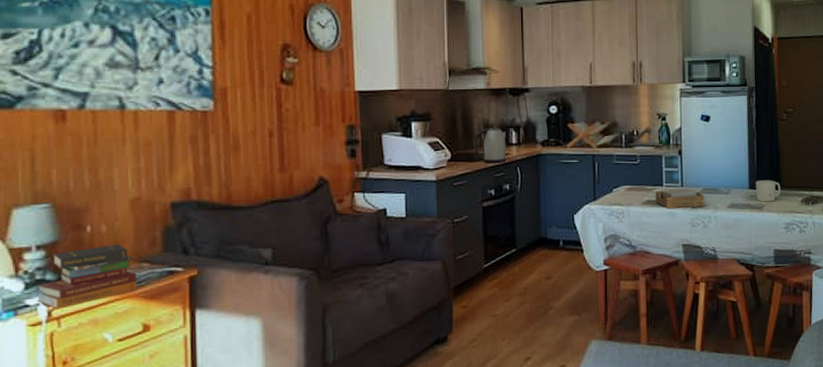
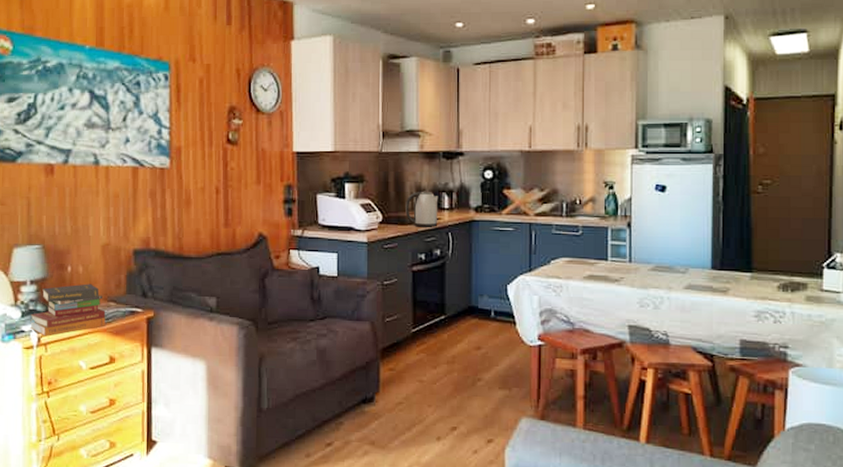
napkin holder: present [655,188,705,209] -> none [598,264,657,287]
mug: present [755,180,781,202] -> none [720,260,752,285]

